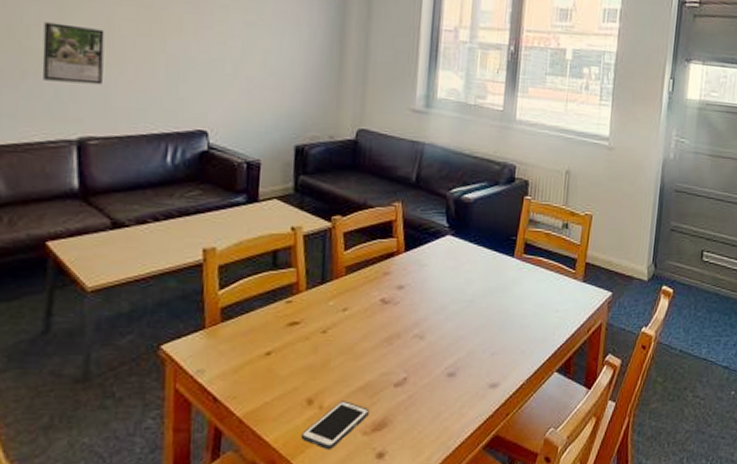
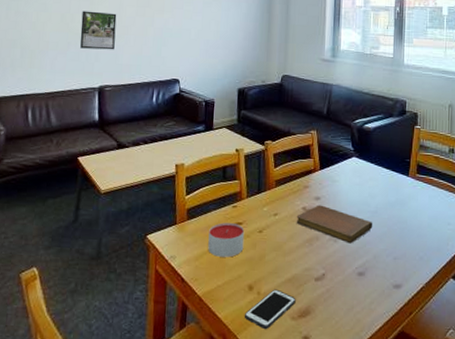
candle: none [251,323,303,367] -> present [208,222,245,257]
notebook: none [372,295,469,340] -> present [296,205,373,244]

